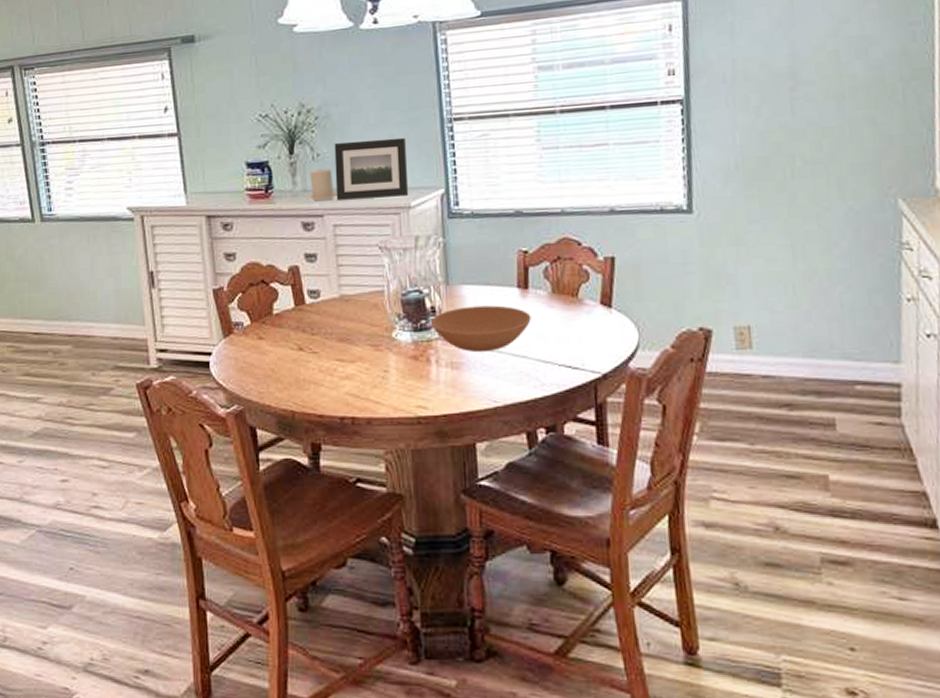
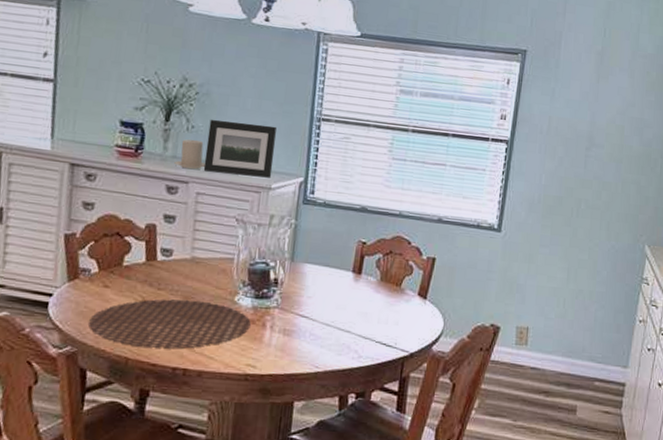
place mat: none [250,341,414,399] -> present [89,299,251,349]
bowl: present [430,305,531,353] -> none [271,282,360,324]

